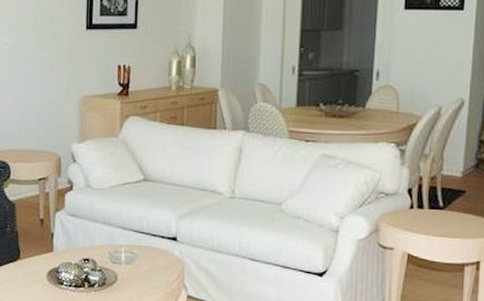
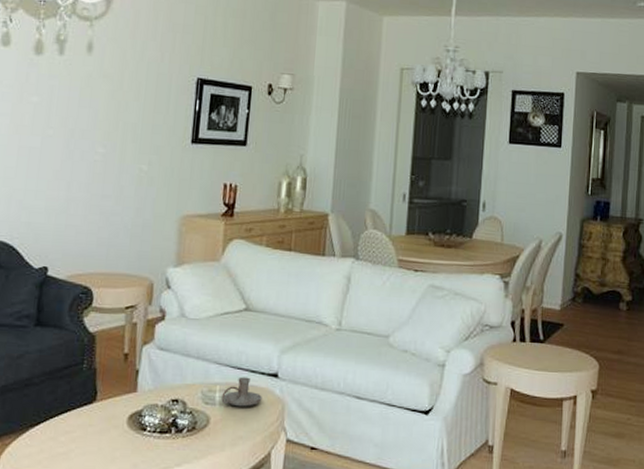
candle holder: none [127,240,163,266] -> present [221,376,262,407]

